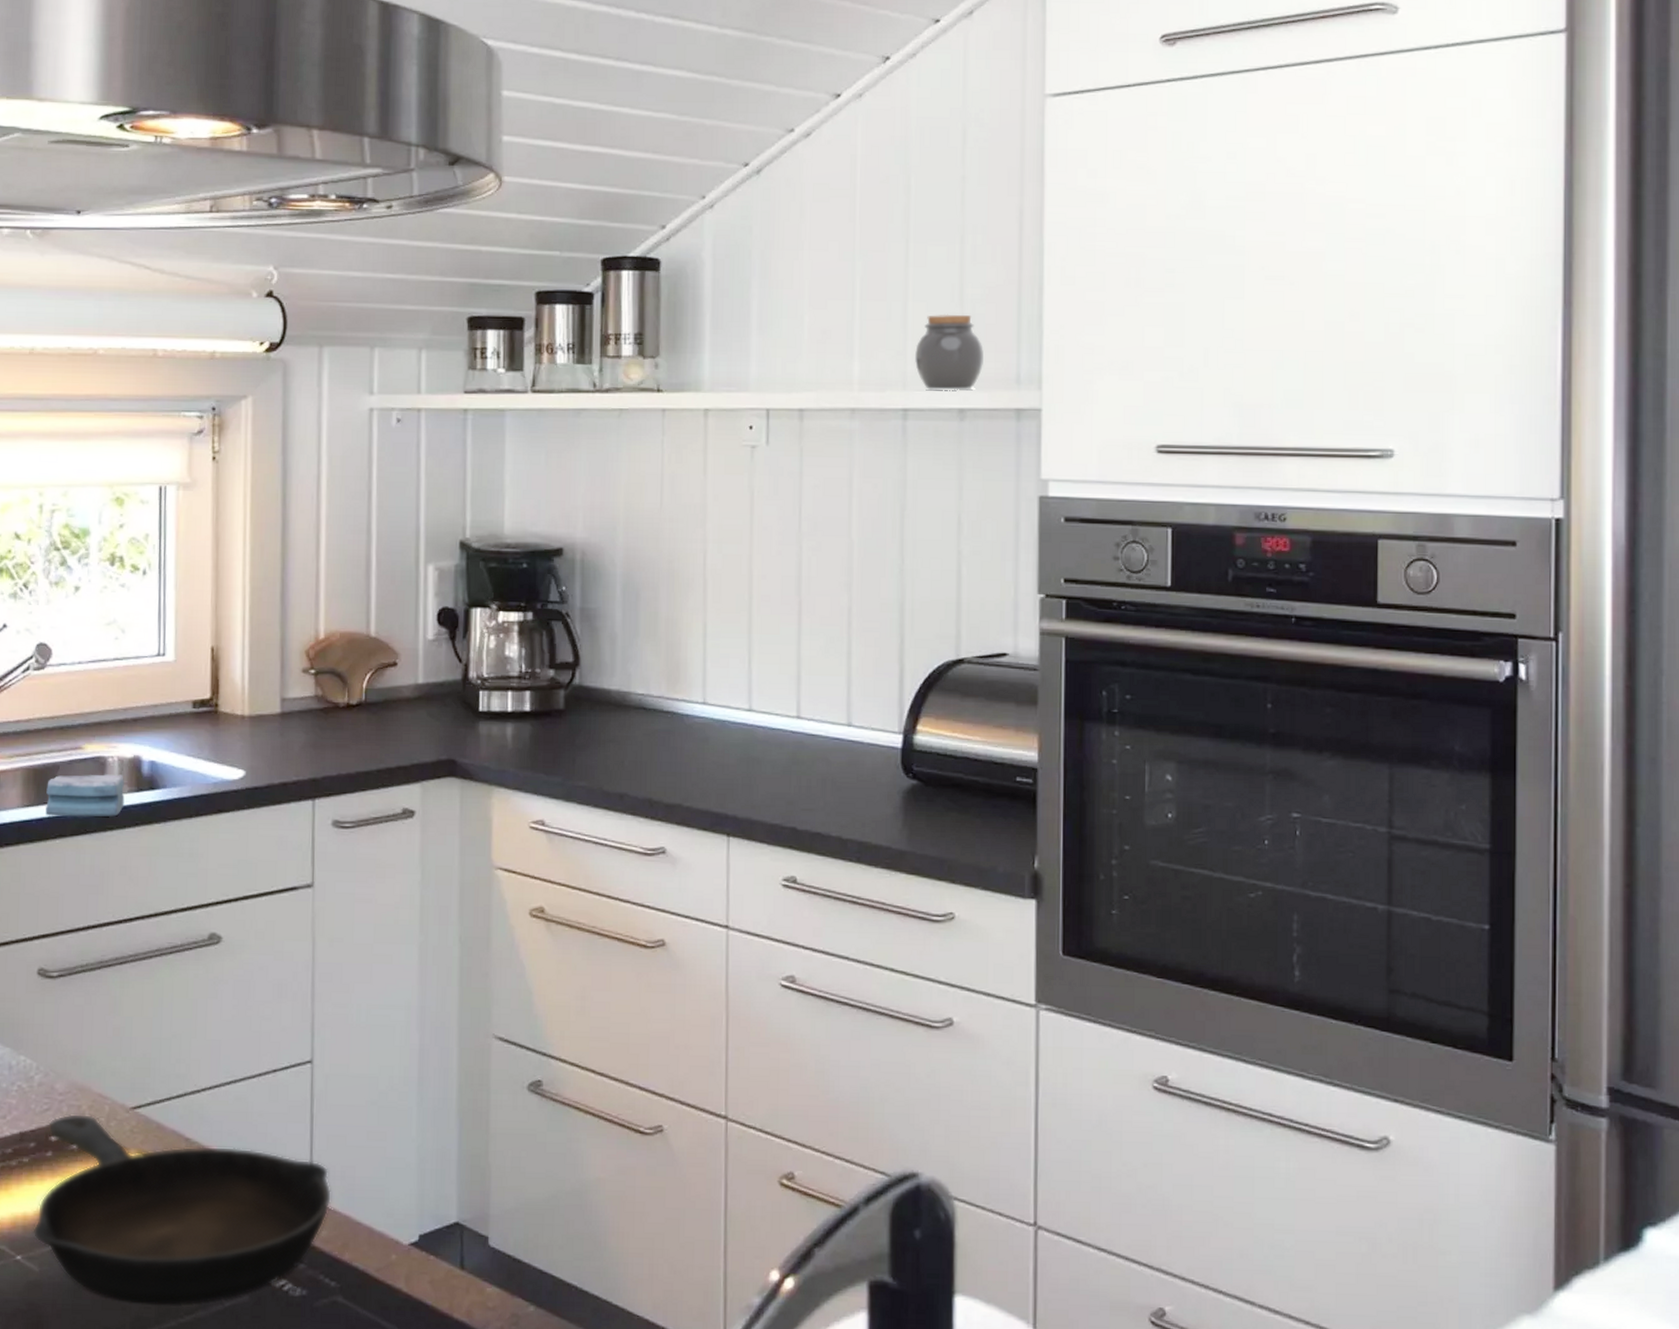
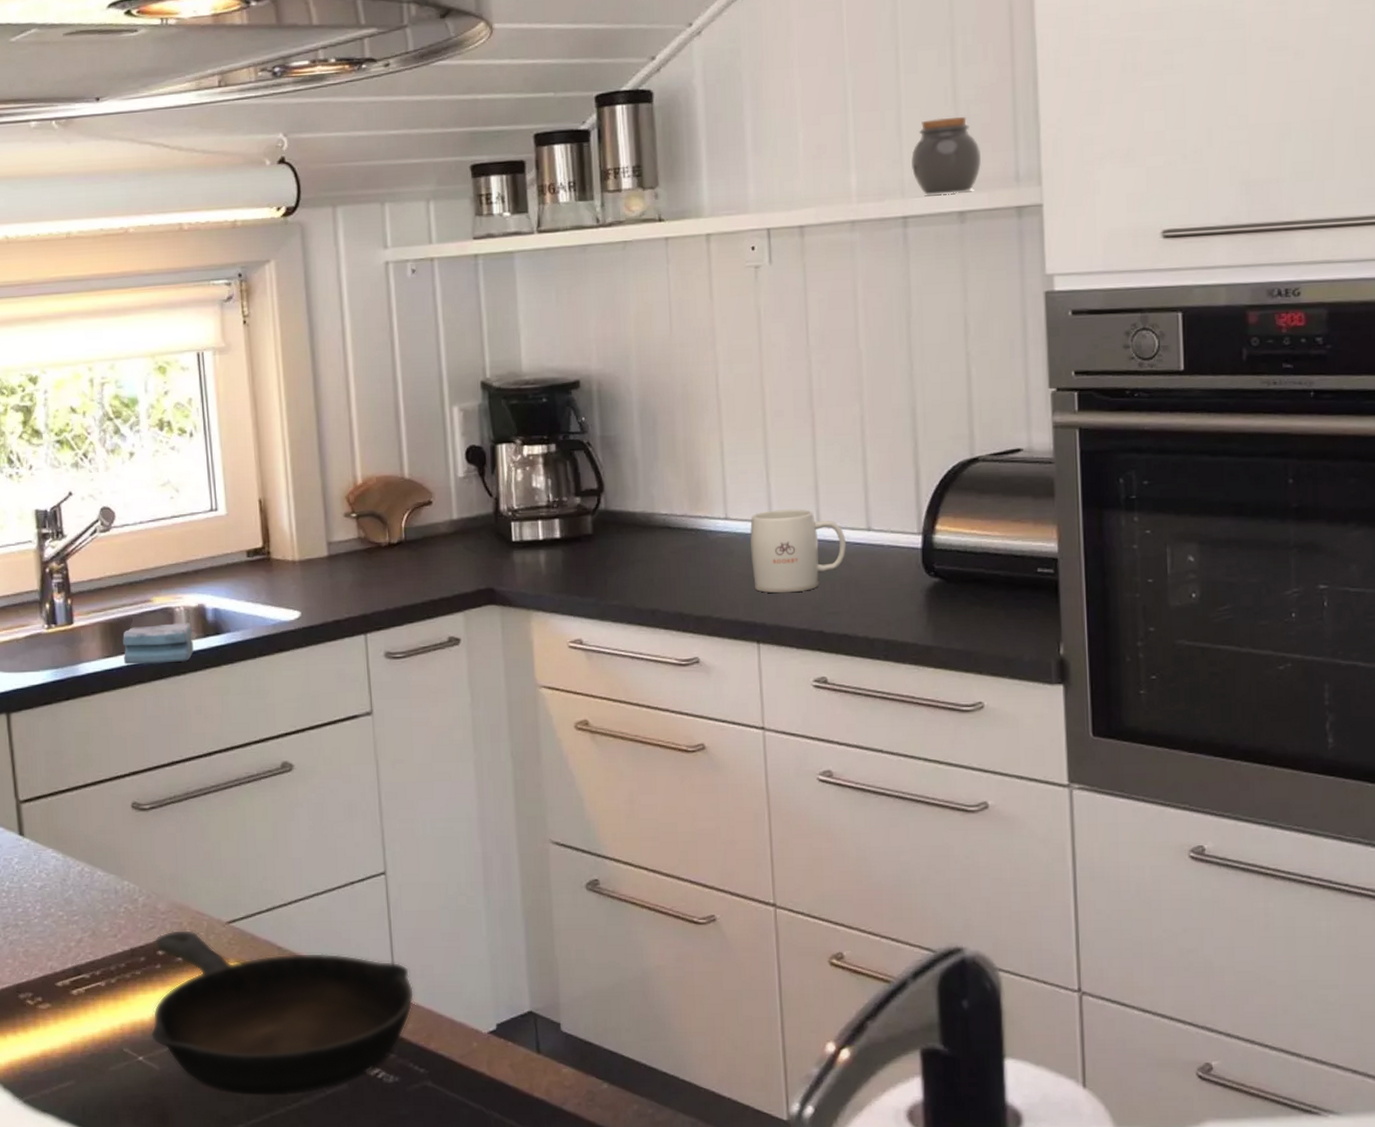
mug: none [726,698,825,786] -> present [749,509,846,594]

